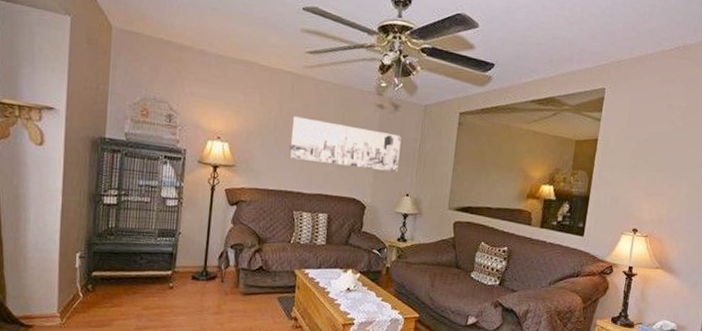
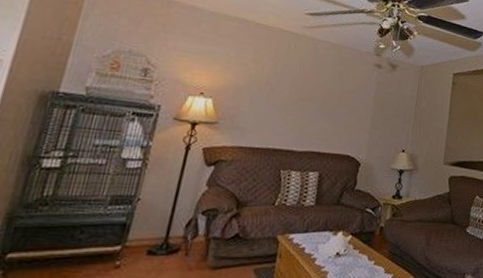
wall art: present [289,116,402,172] -> none [280,73,399,129]

